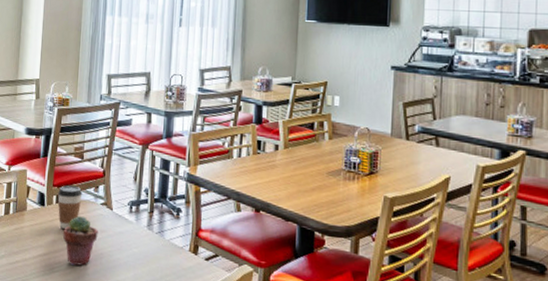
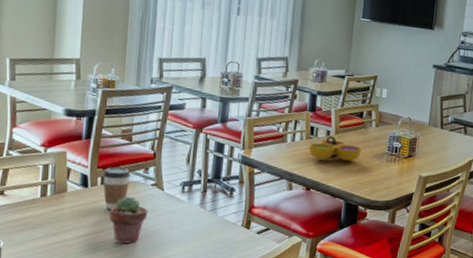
decorative bowl: none [256,150,315,179] -> present [308,136,362,161]

